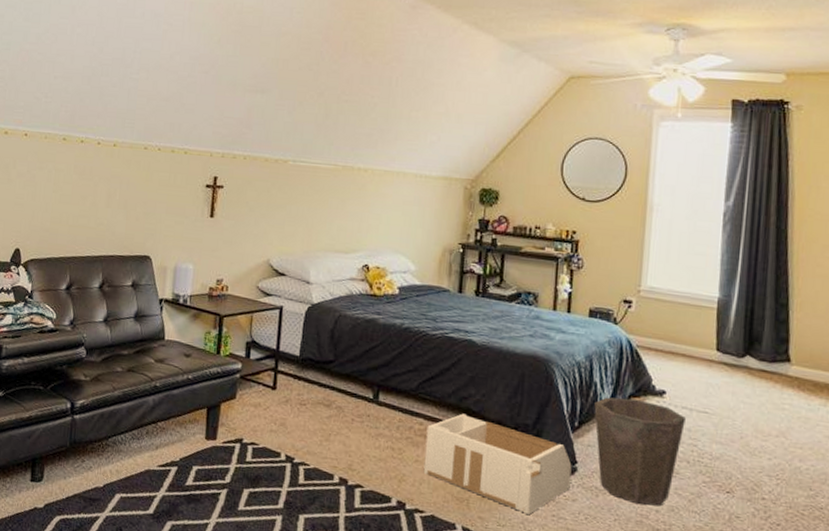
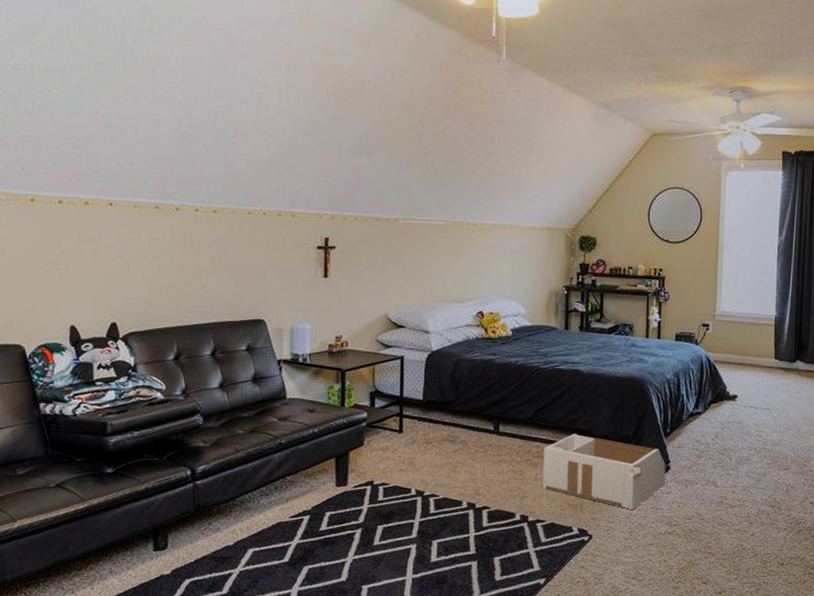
waste bin: present [594,397,686,506] -> none [682,404,753,489]

